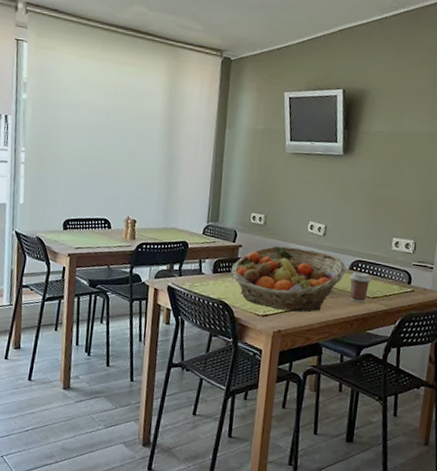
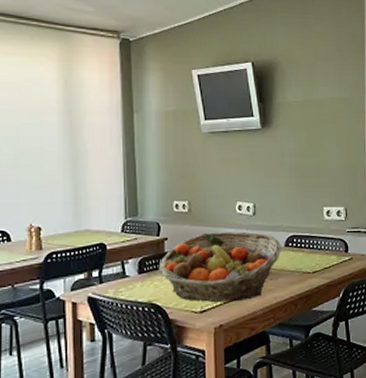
coffee cup: present [350,272,372,303] -> none [287,248,309,280]

